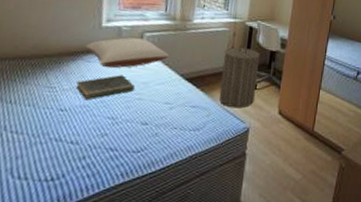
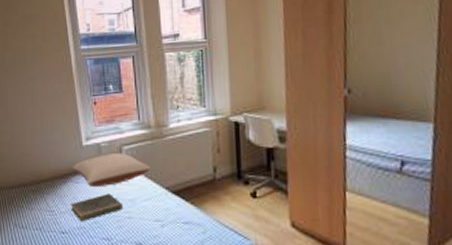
laundry hamper: present [218,44,260,109] -> none [210,145,256,222]

